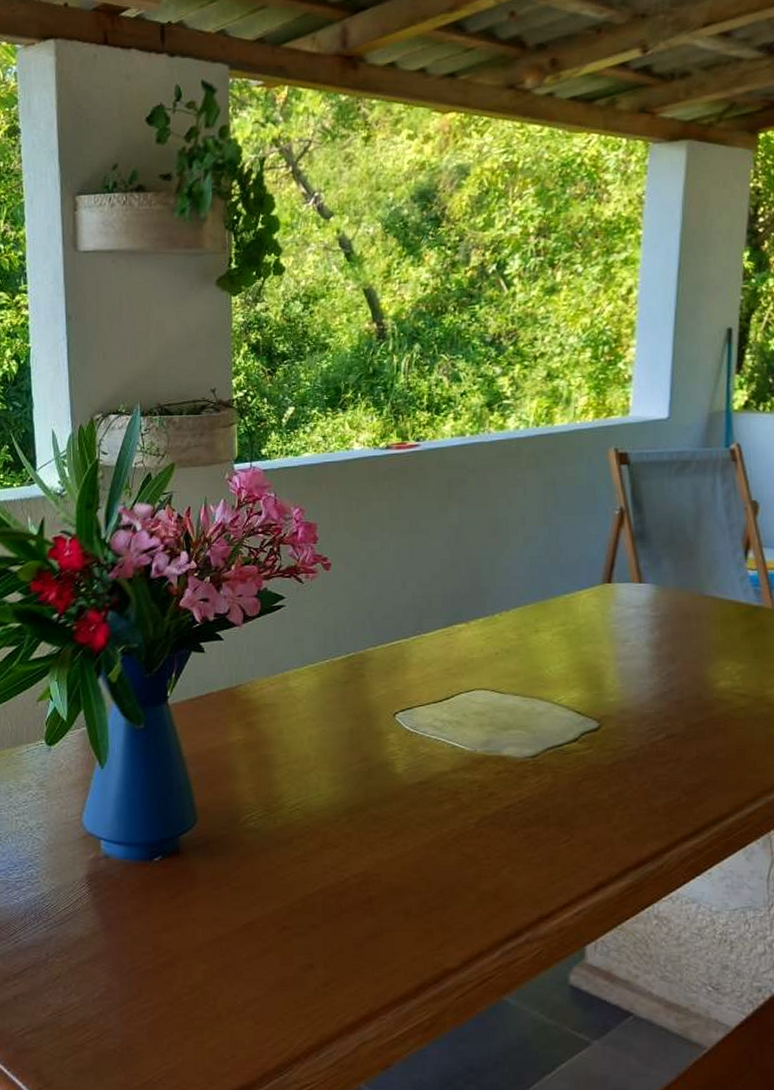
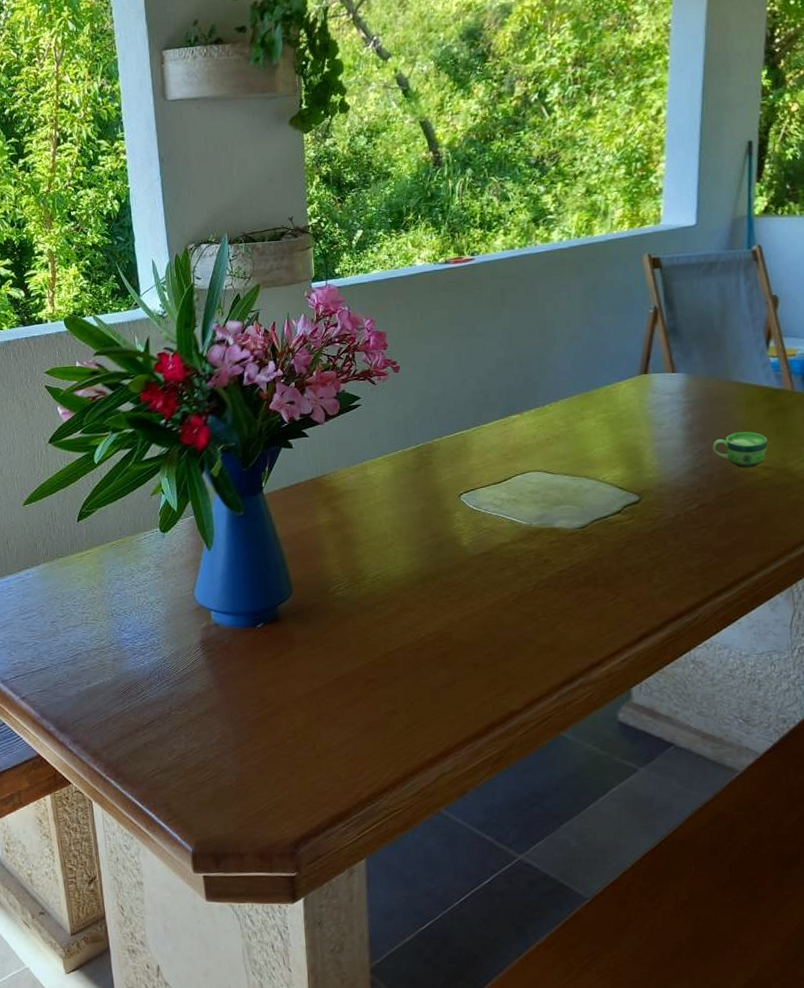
cup: none [682,653,745,695] -> present [712,432,768,468]

